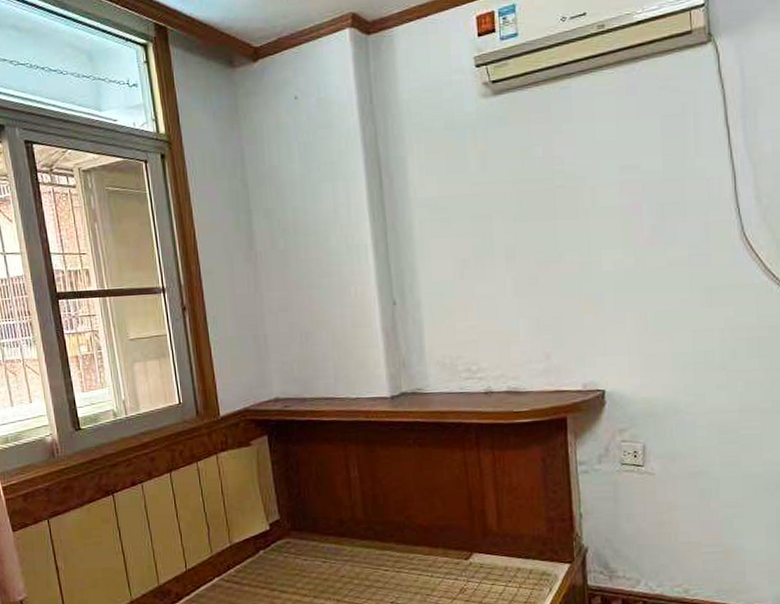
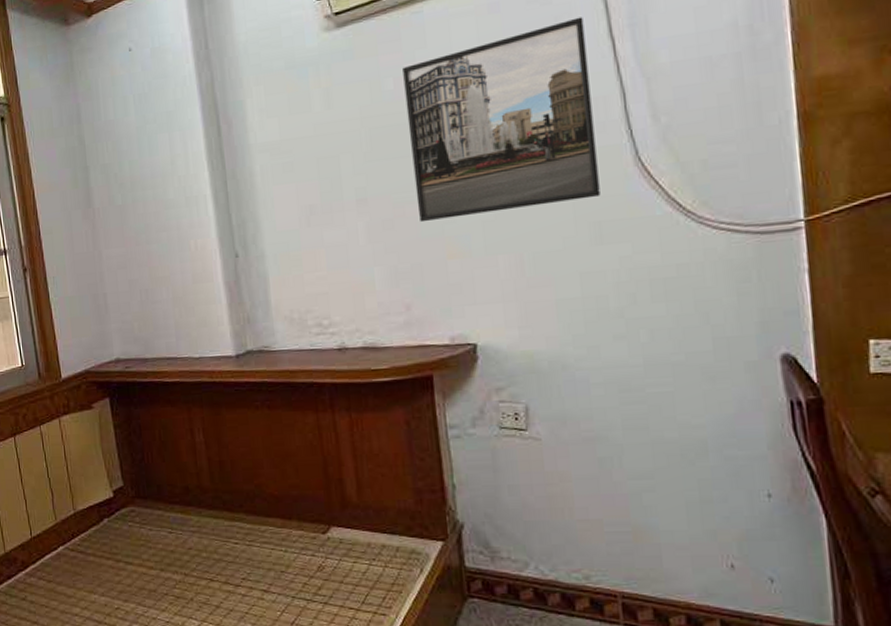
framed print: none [550,105,712,280] -> present [401,16,601,223]

